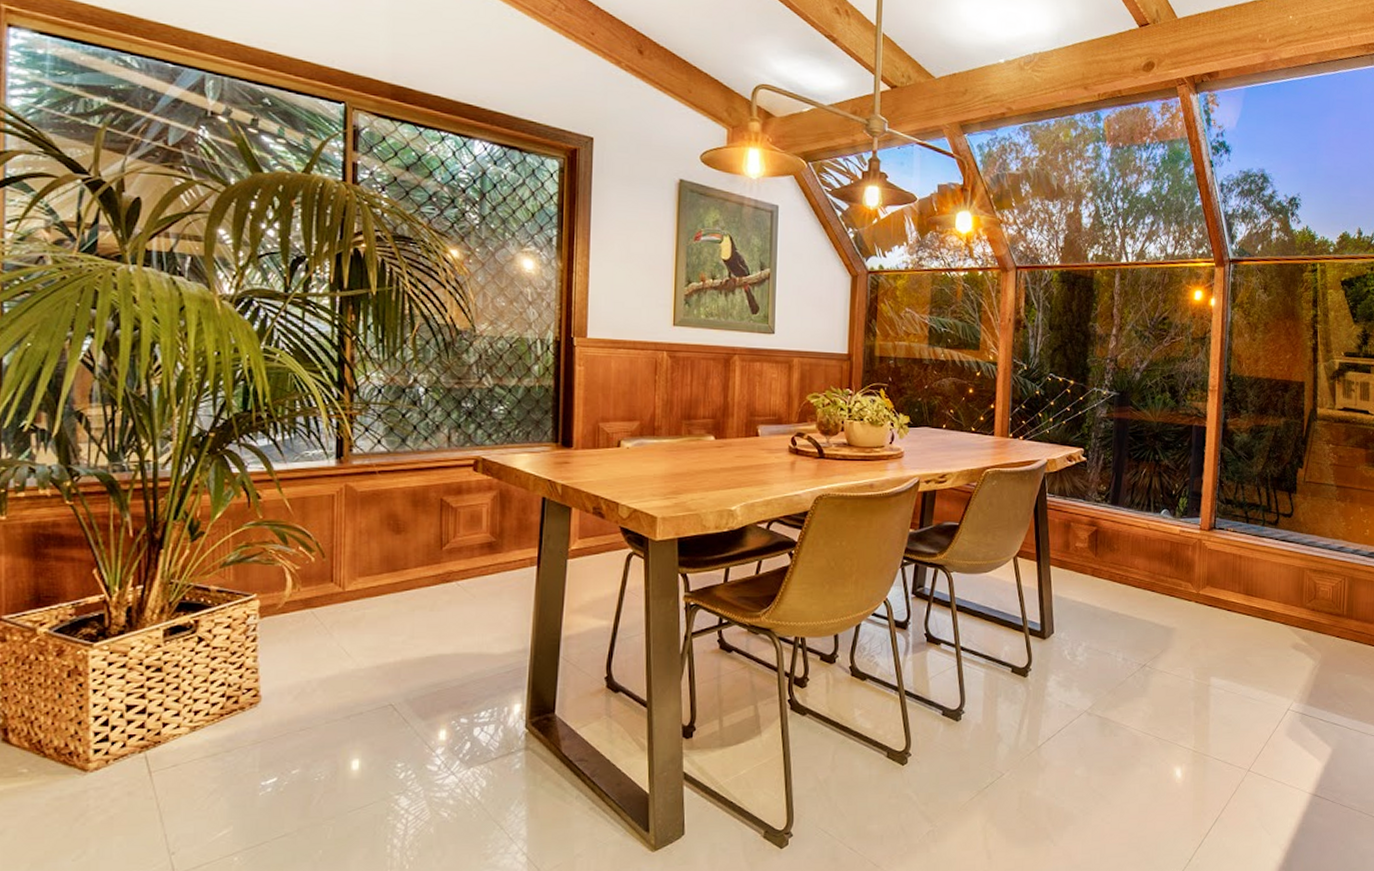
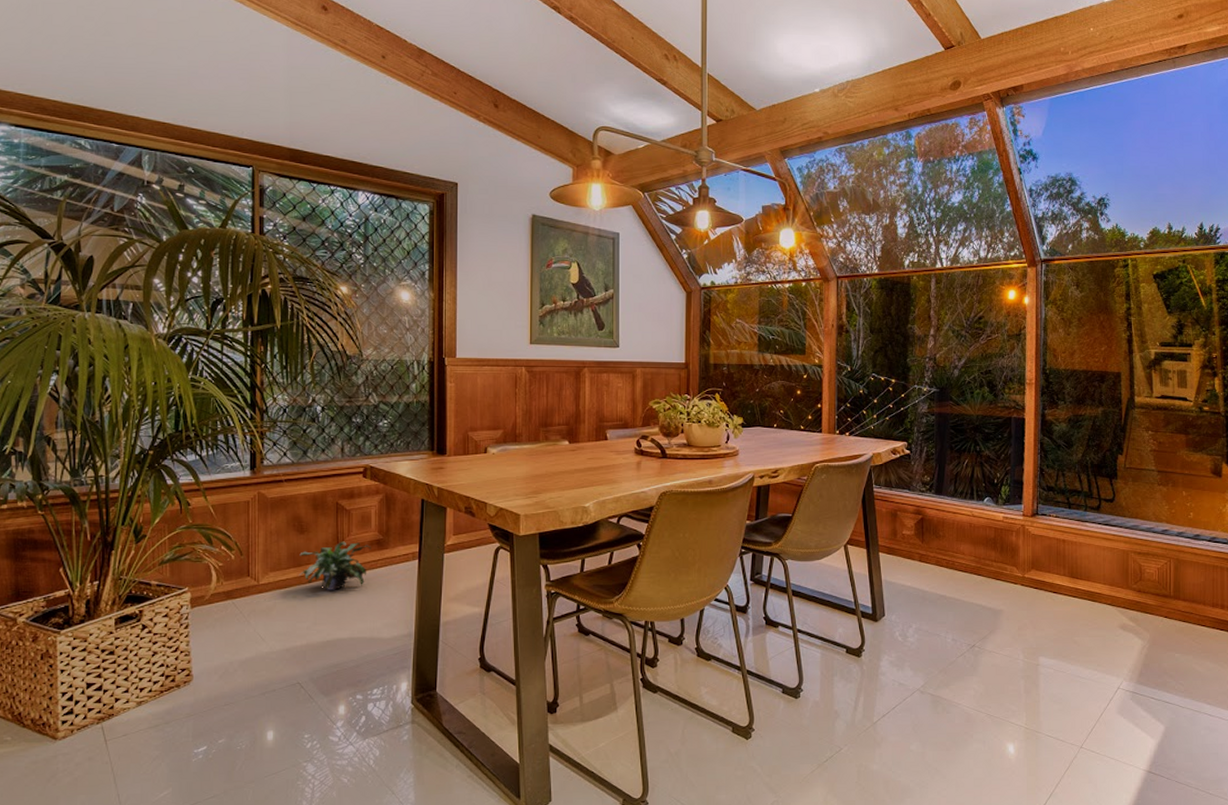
potted plant: none [394,543,481,599] -> present [299,541,371,590]

